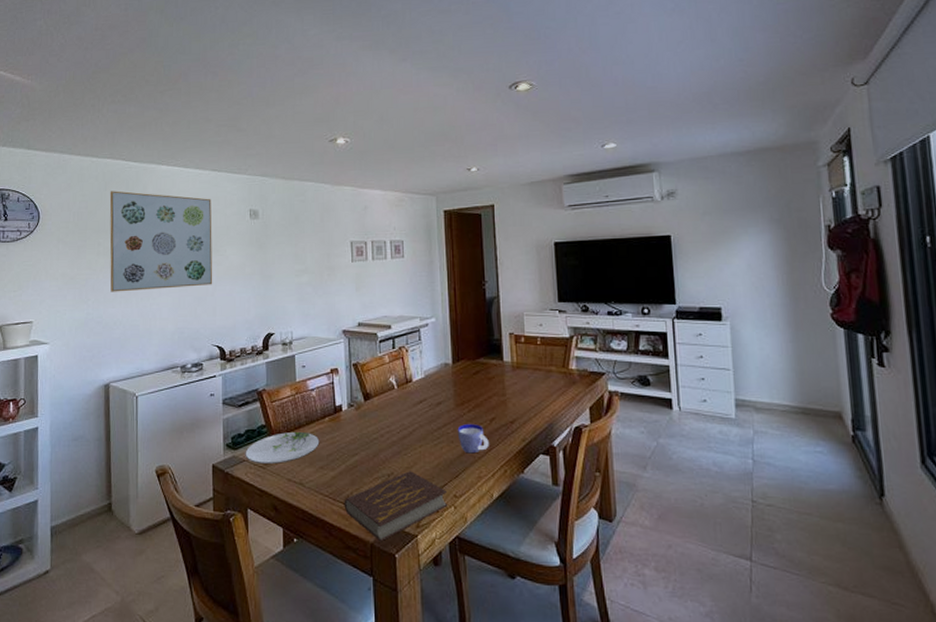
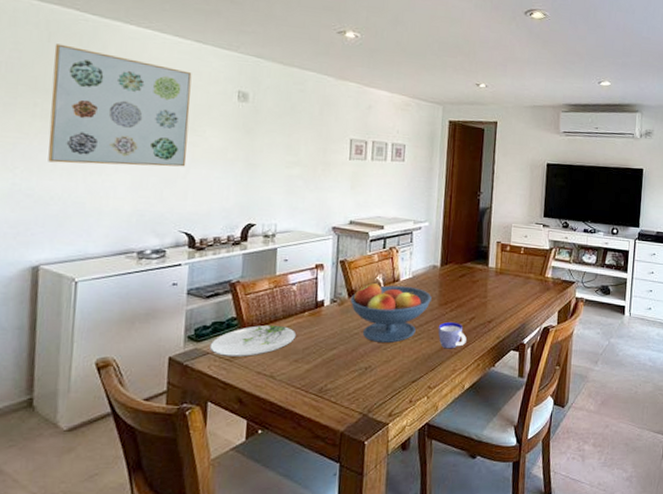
book: present [344,471,448,542] -> none [316,364,422,431]
fruit bowl: none [366,385,447,447] -> present [350,283,432,343]

